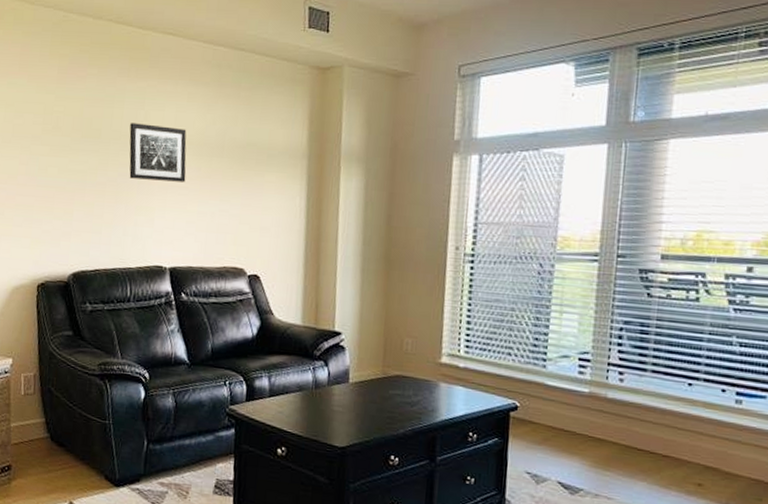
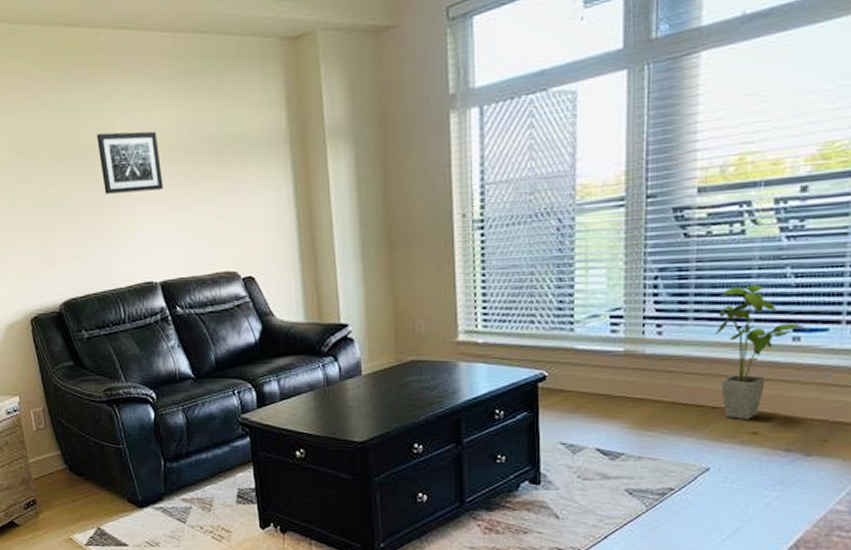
house plant: none [669,347,751,471] -> present [714,284,810,419]

